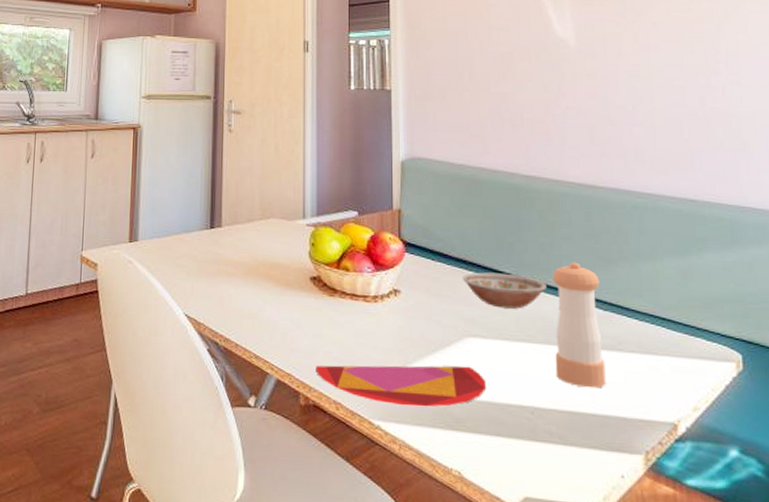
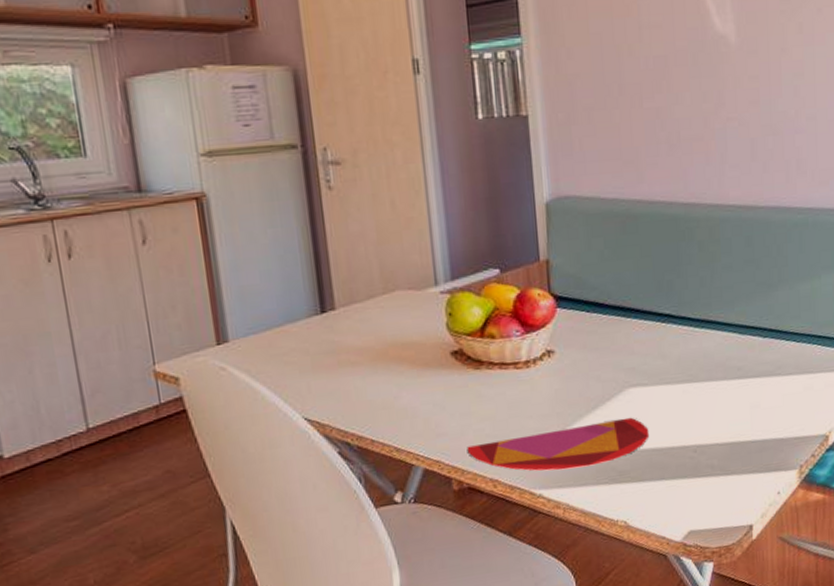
bowl: present [462,272,546,309] -> none [620,314,707,352]
pepper shaker: present [553,262,606,388] -> none [713,291,765,417]

